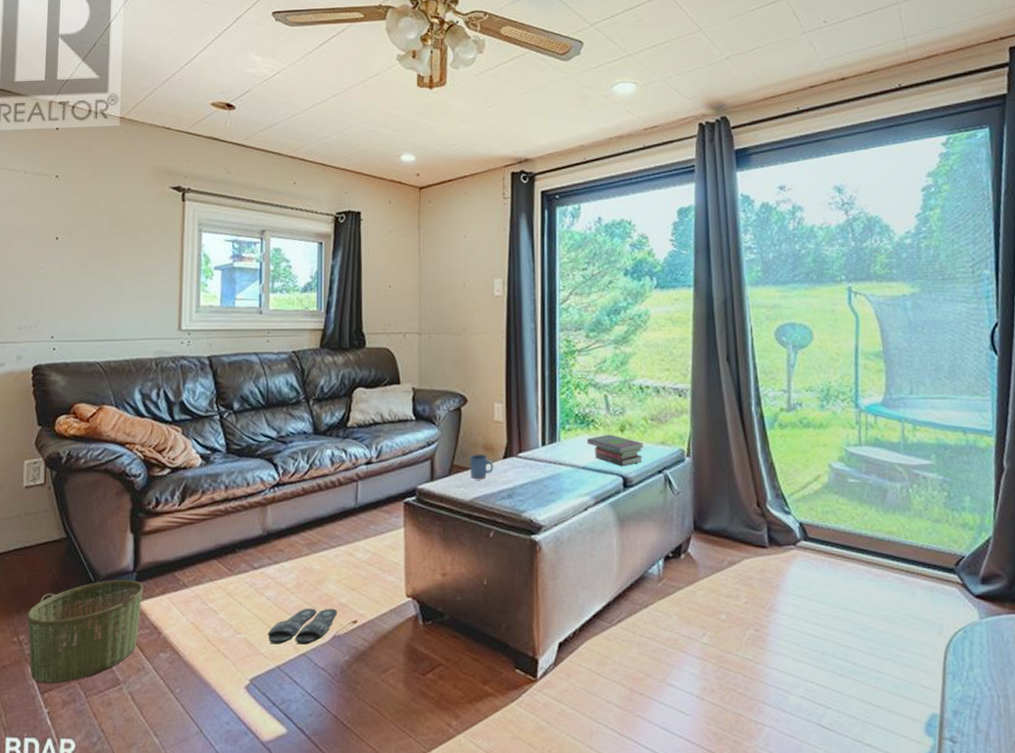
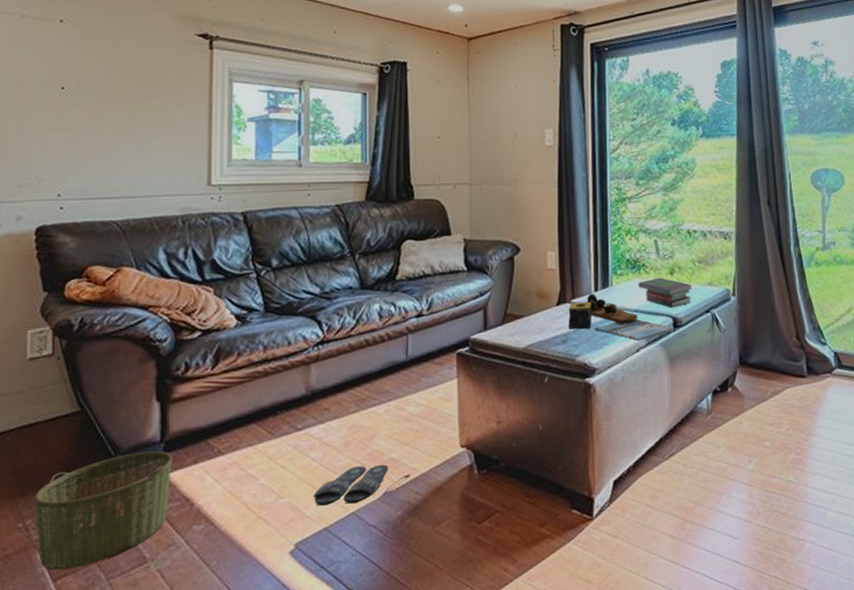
mug: present [469,454,494,480] -> none [523,301,548,328]
candle: none [515,456,538,485] -> present [568,302,592,330]
decorative tray: none [531,448,587,481] -> present [584,294,638,324]
magazine: none [541,476,625,500] -> present [594,318,675,342]

